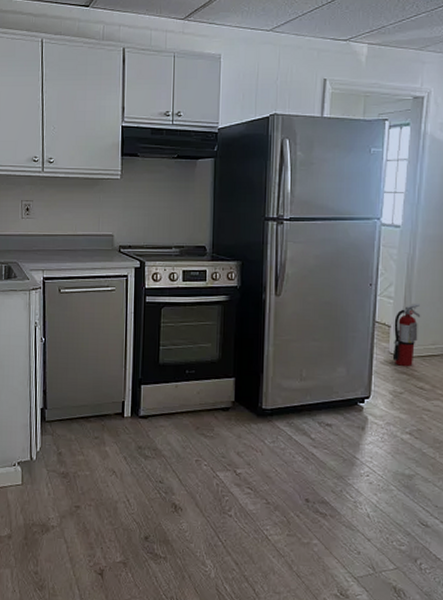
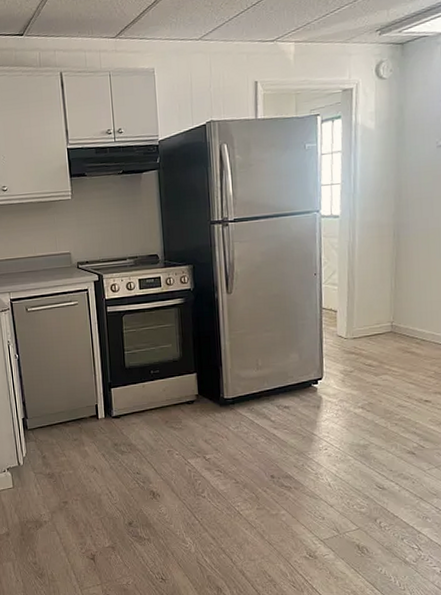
fire extinguisher: present [392,302,421,366] -> none [340,287,365,347]

